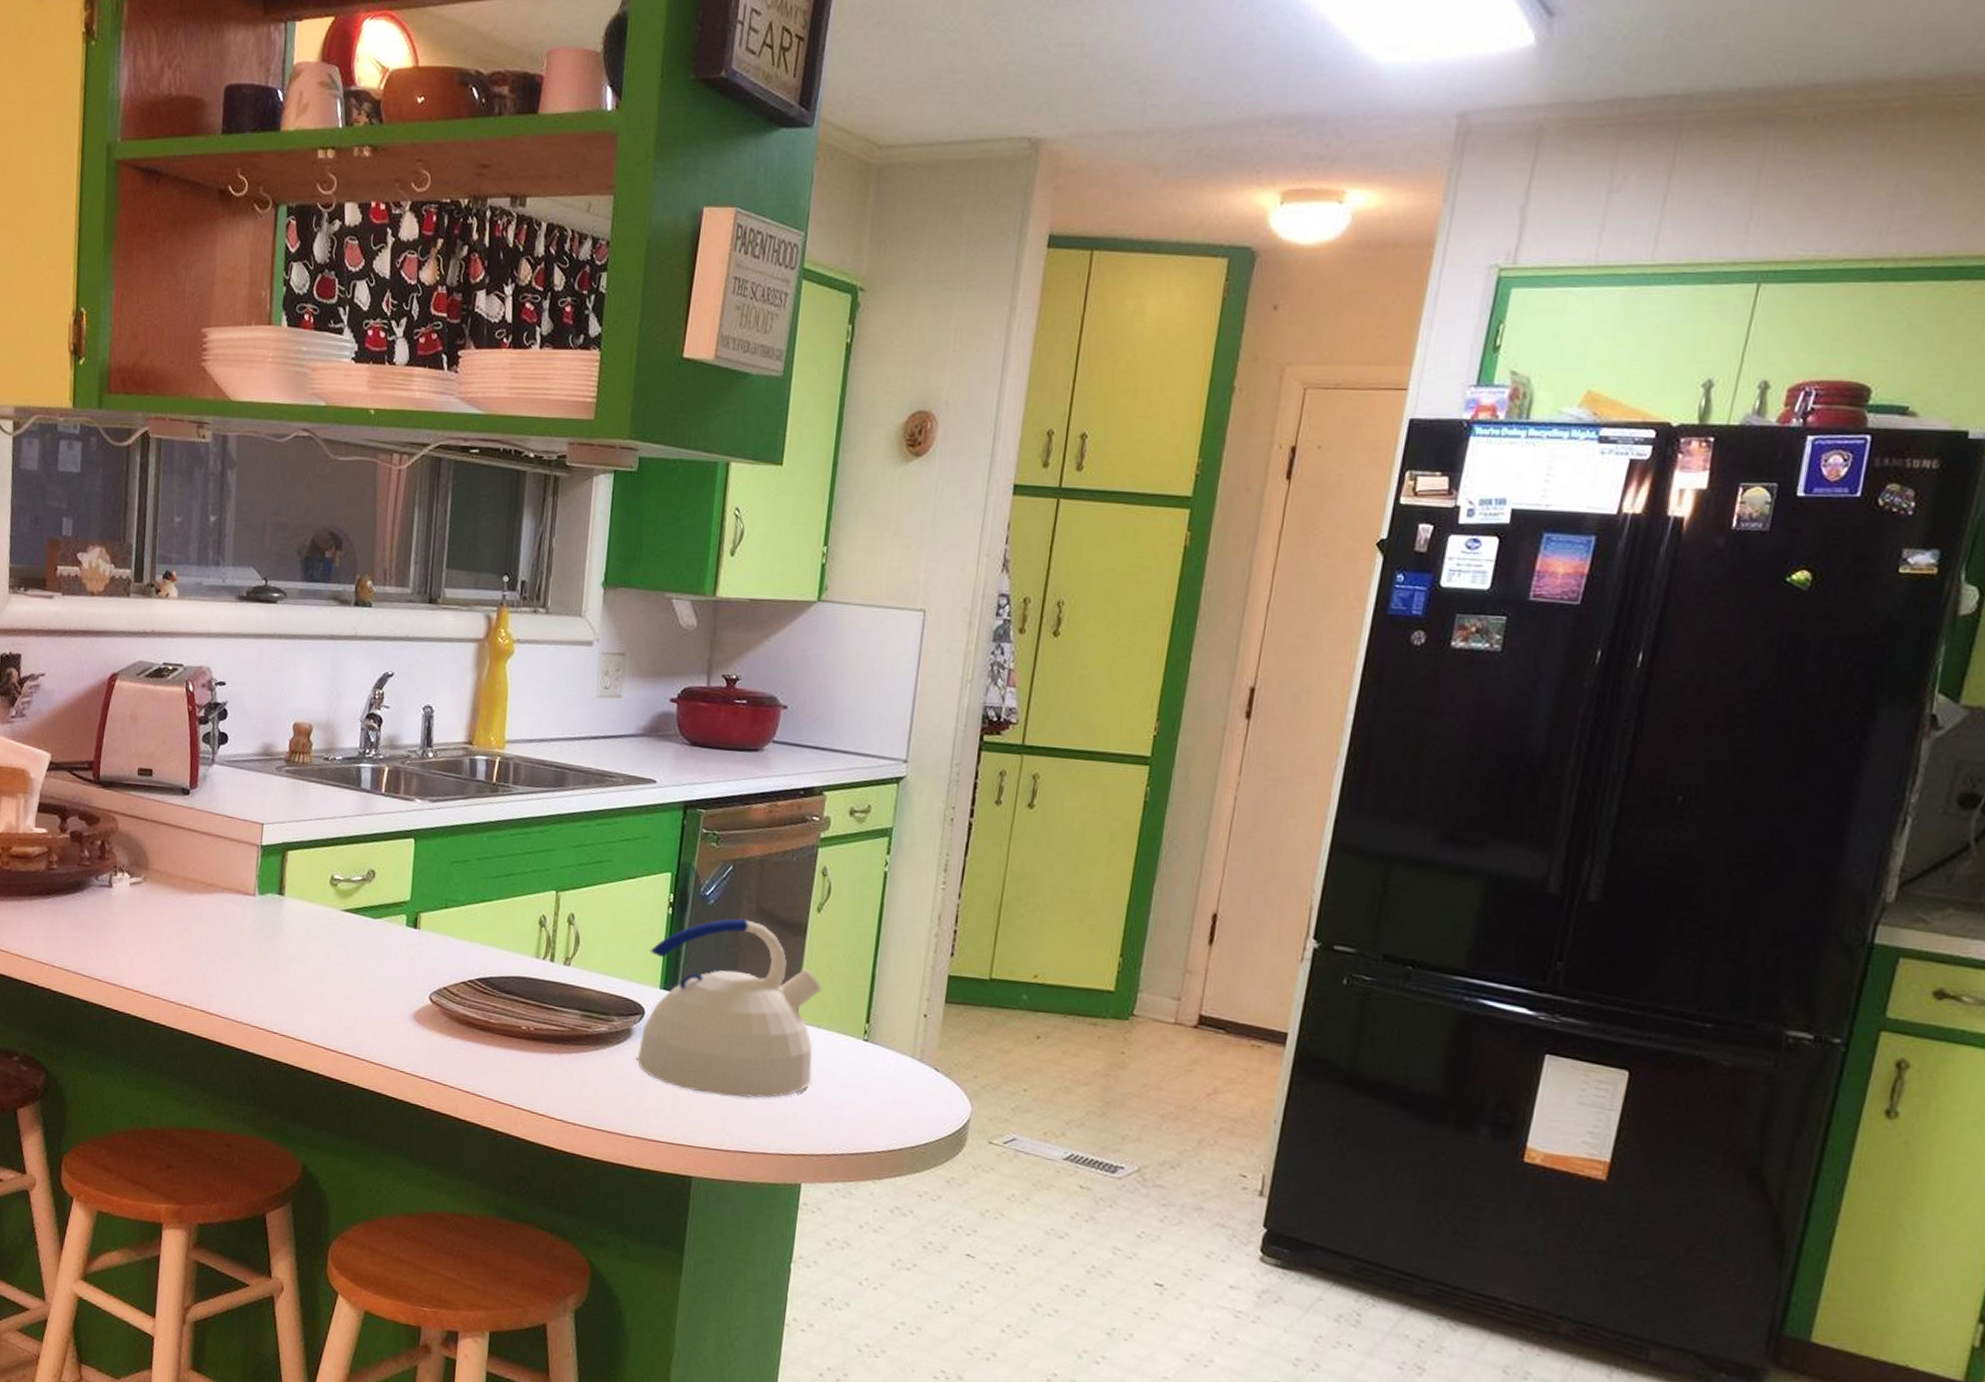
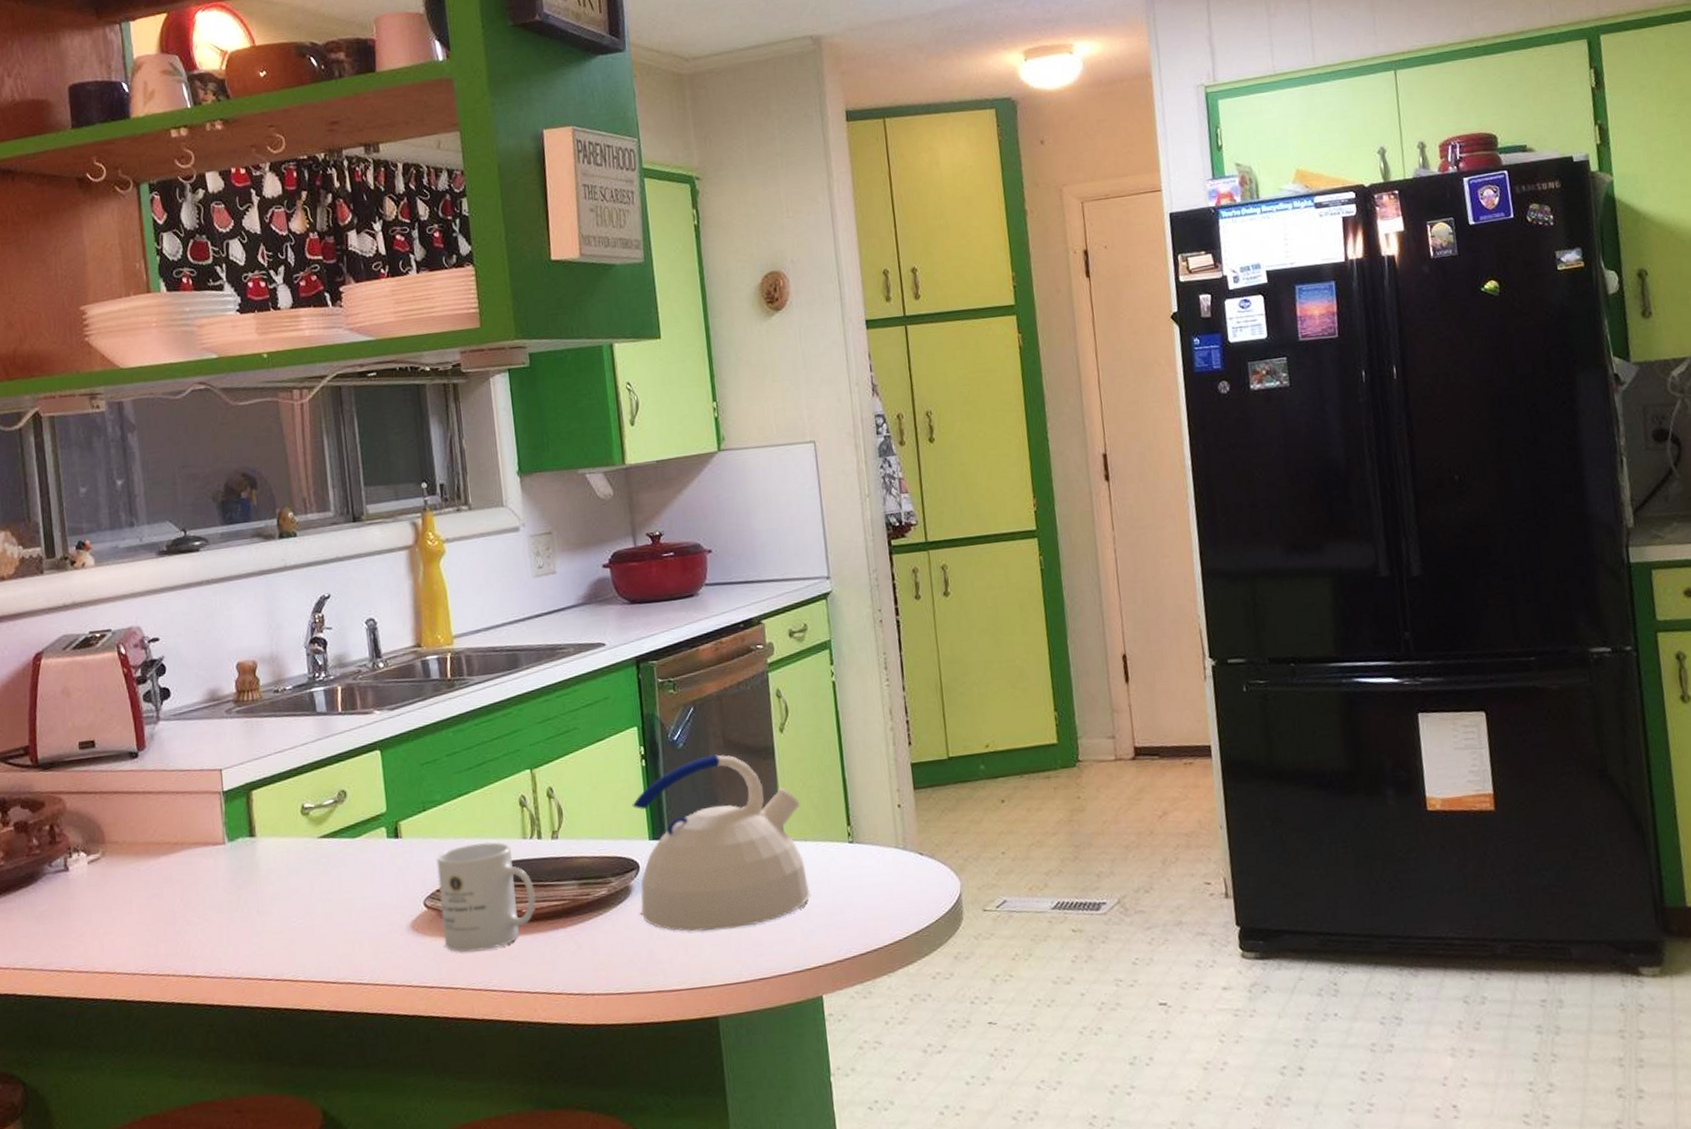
mug: none [442,950,538,1057] -> present [436,842,536,953]

